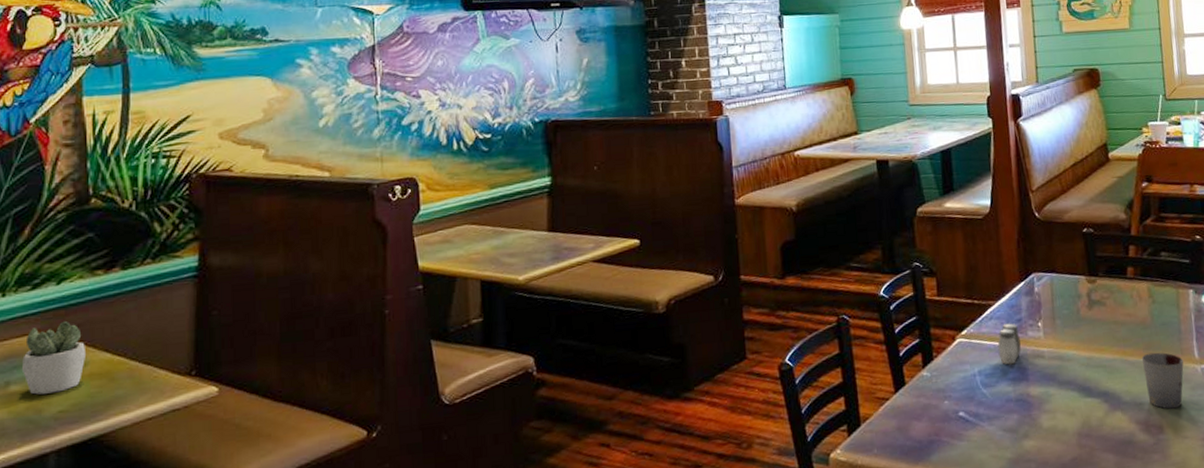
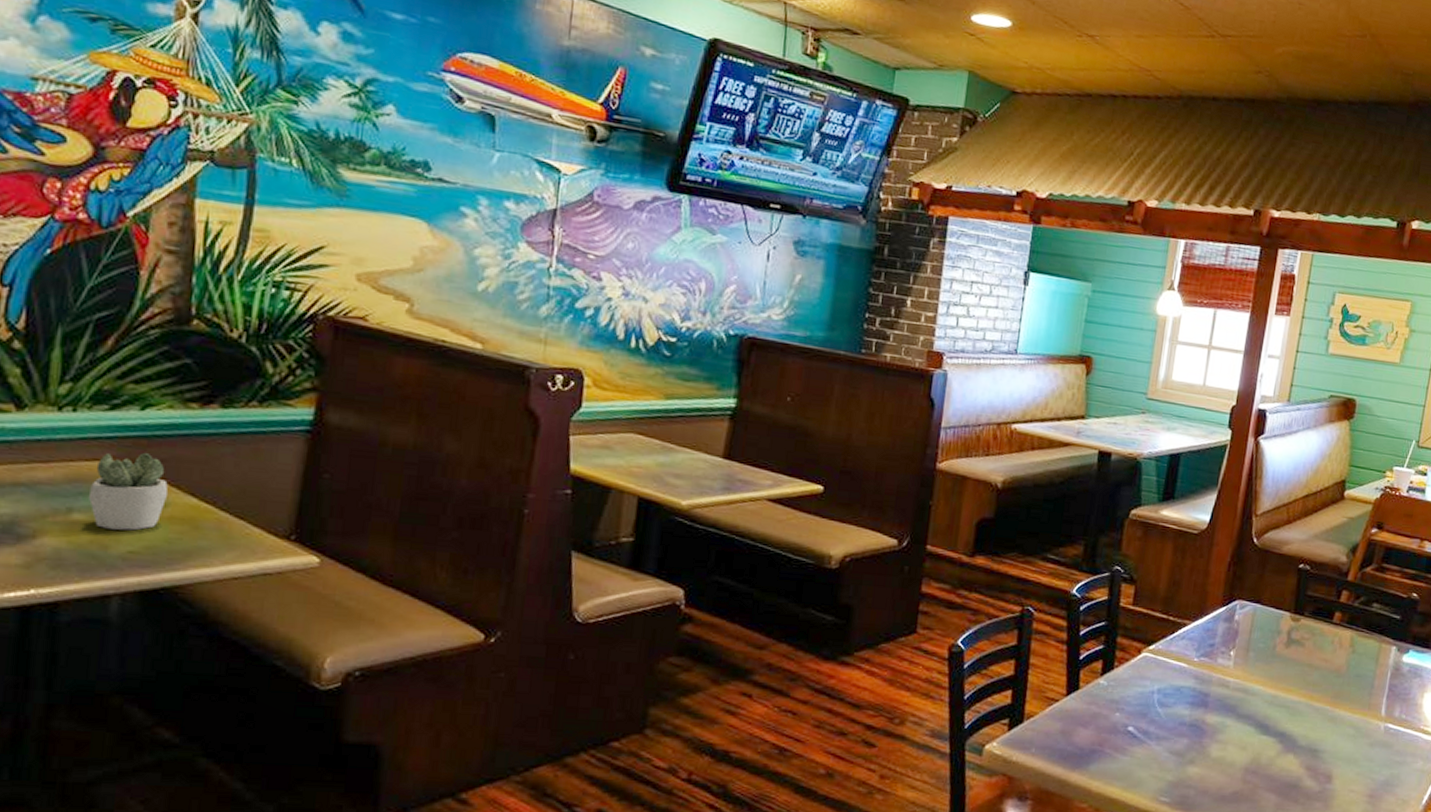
salt and pepper shaker: present [997,323,1021,365] -> none [1182,646,1209,689]
cup: present [1141,352,1184,409] -> none [1324,702,1370,761]

